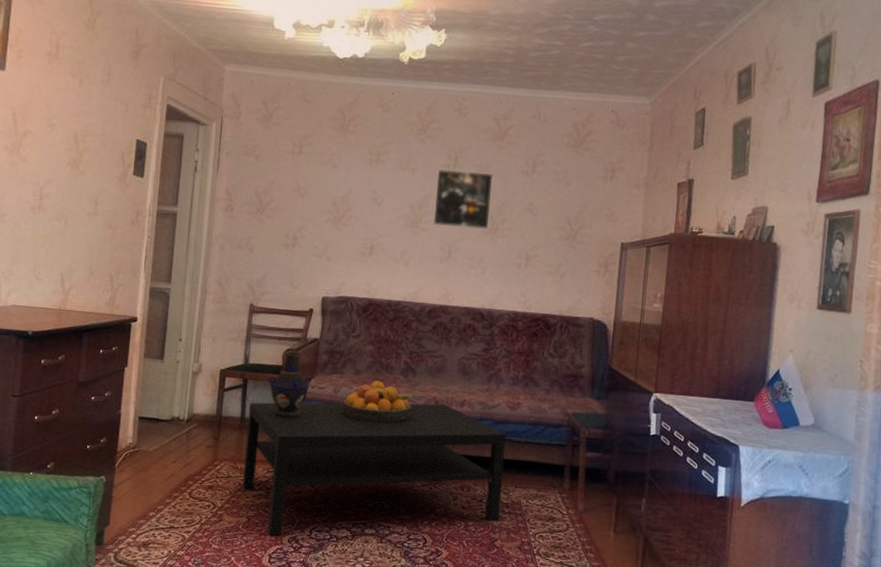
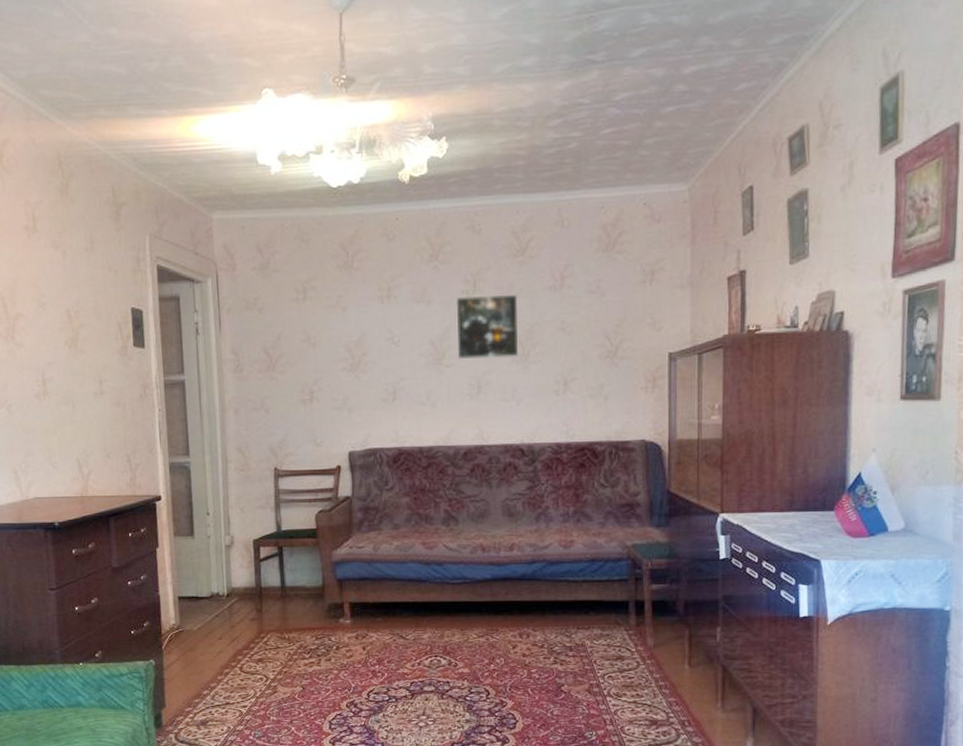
coffee table: present [242,402,506,537] -> none [288,550,564,703]
vase: present [269,352,312,418] -> none [305,513,350,582]
fruit bowl: present [342,381,414,423] -> none [384,533,458,577]

